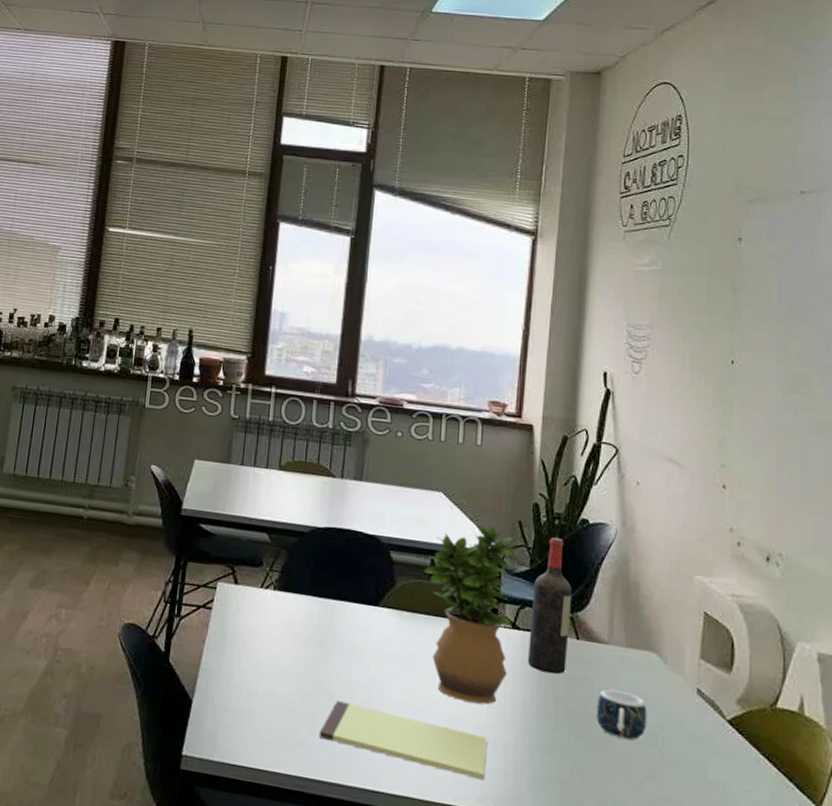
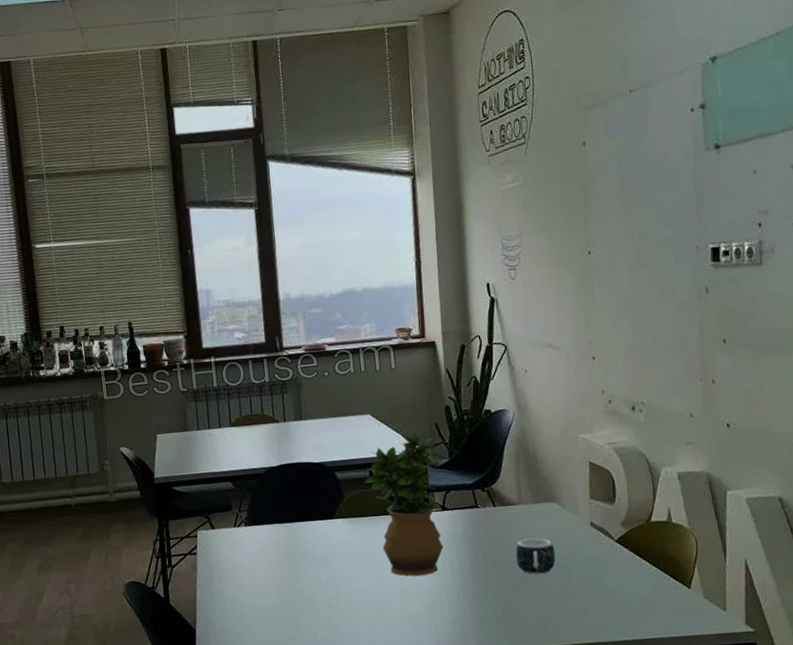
notepad: present [319,701,488,781] -> none [303,598,438,633]
wine bottle: present [528,537,572,674] -> none [454,430,489,539]

